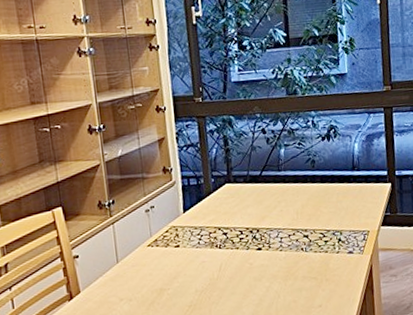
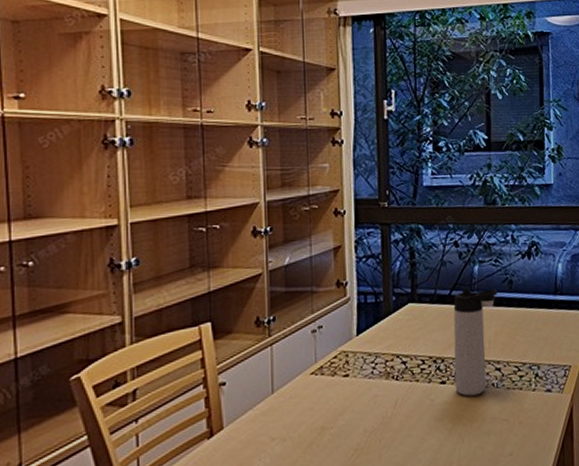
thermos bottle: none [264,168,302,260] -> present [453,288,497,397]

